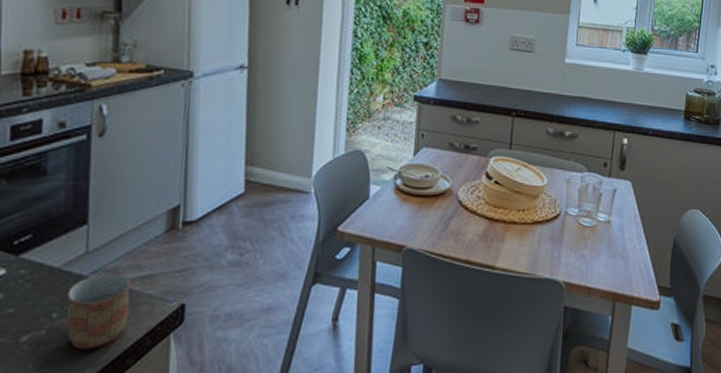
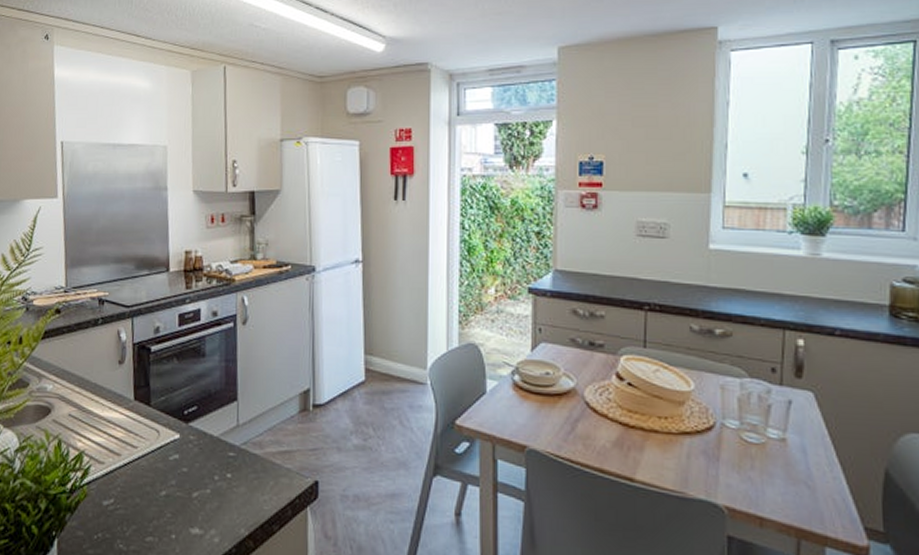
mug: present [66,273,131,350] -> none [223,445,273,512]

